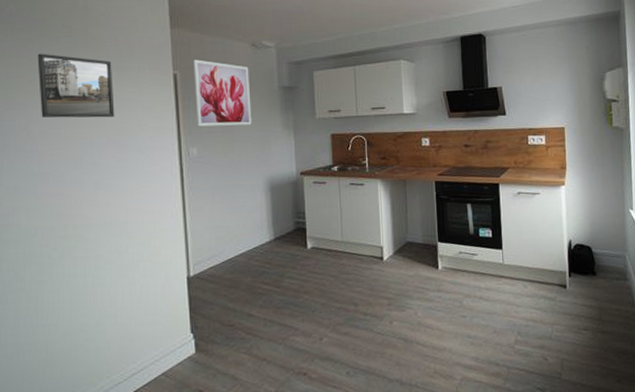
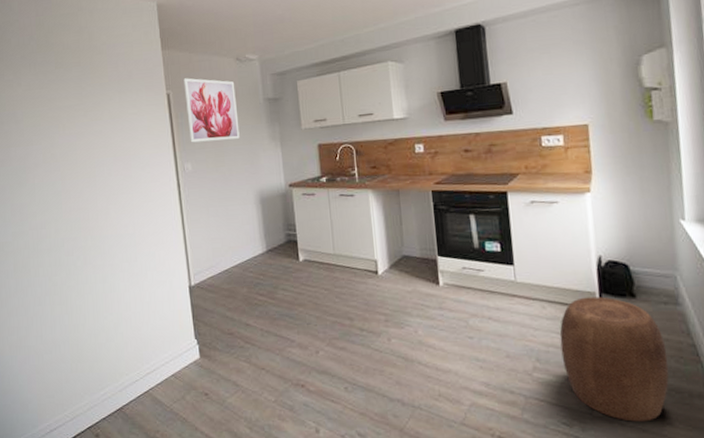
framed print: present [37,53,115,118] -> none [55,83,120,141]
stool: none [537,275,619,382] -> present [559,296,669,422]

